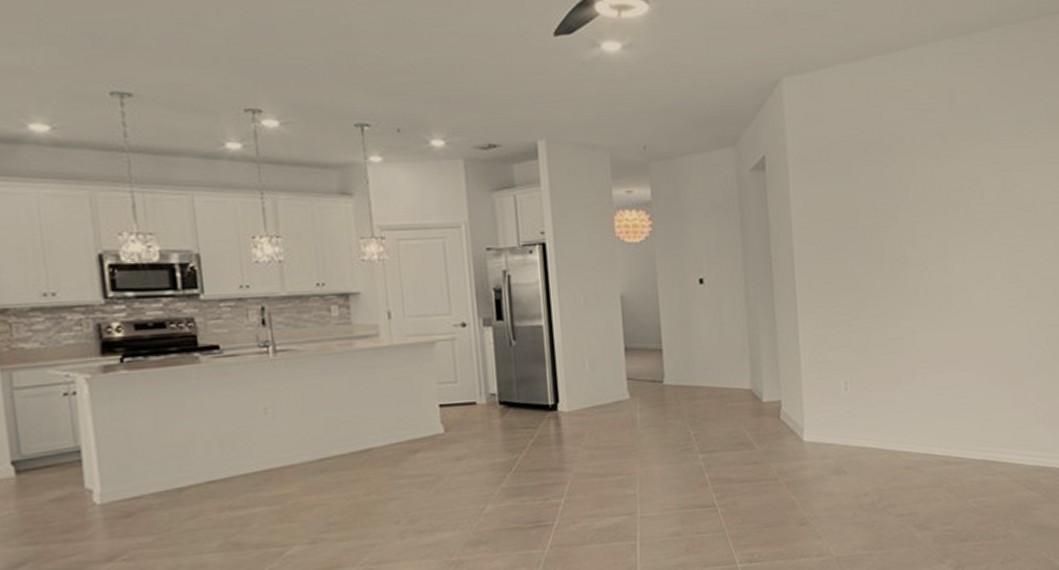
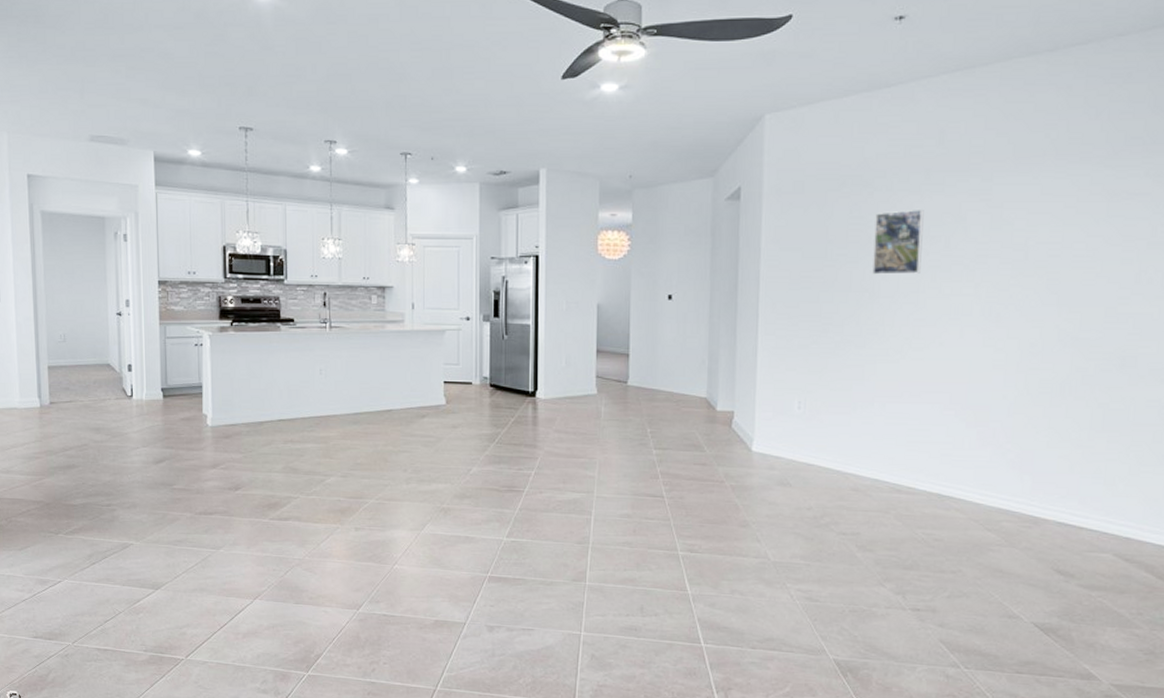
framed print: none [899,173,946,243] -> present [872,209,924,275]

